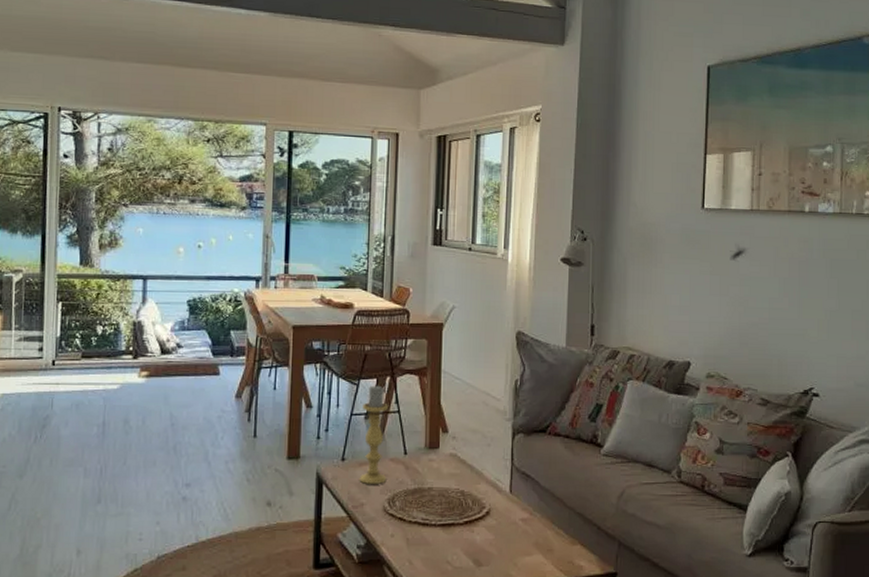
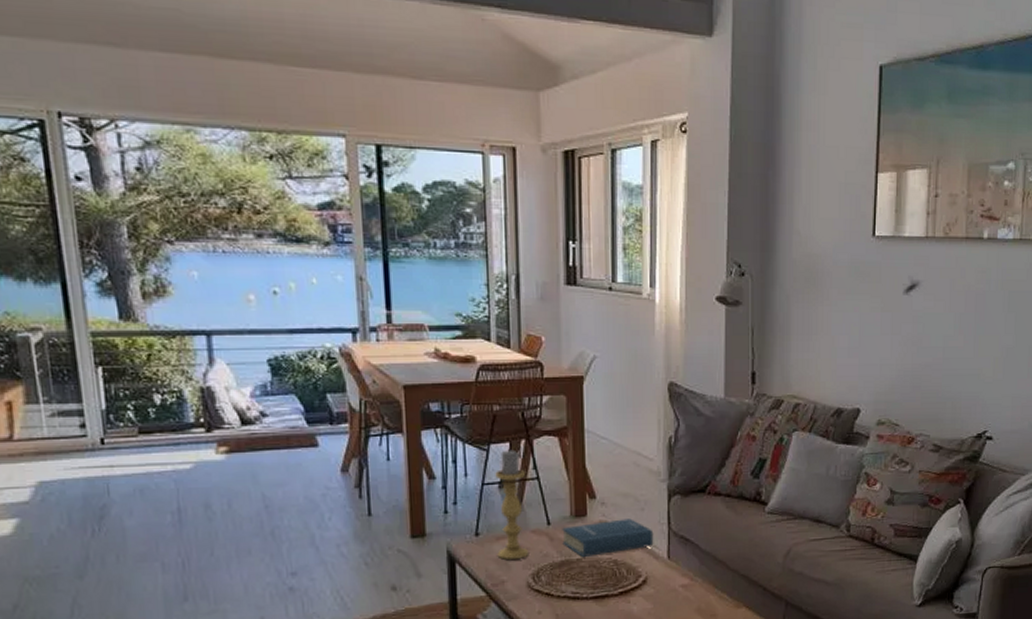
hardback book: none [416,453,498,486] -> present [562,518,654,557]

